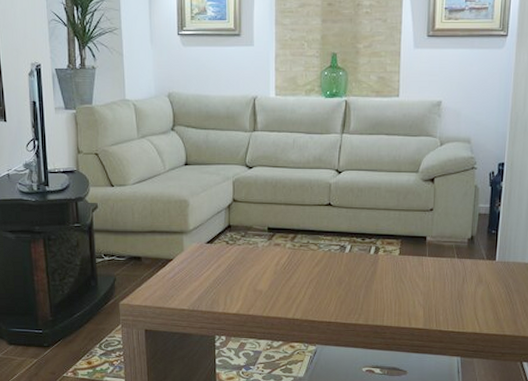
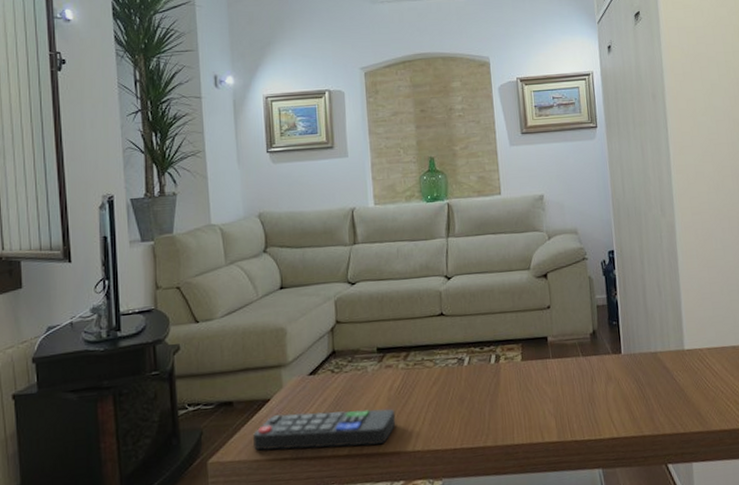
remote control: none [157,272,280,308] -> present [253,408,396,451]

